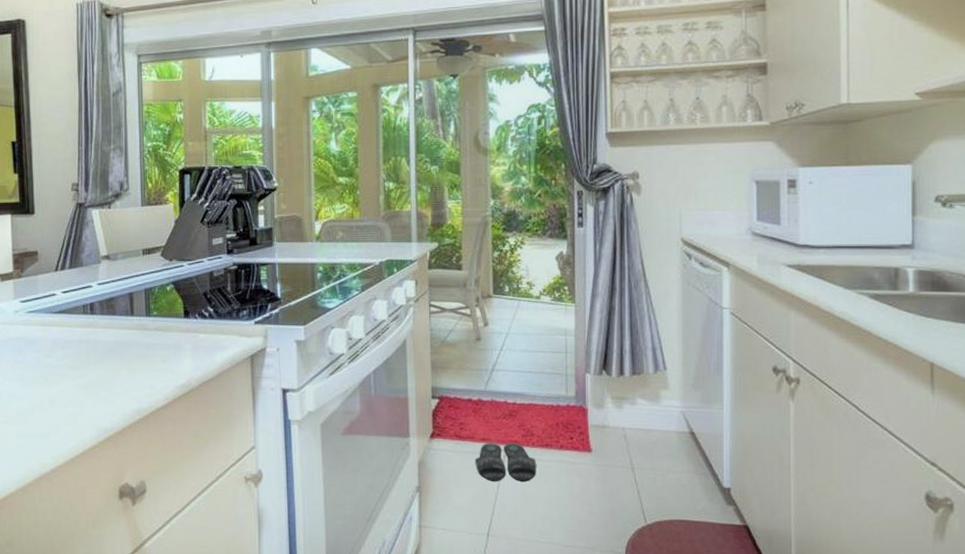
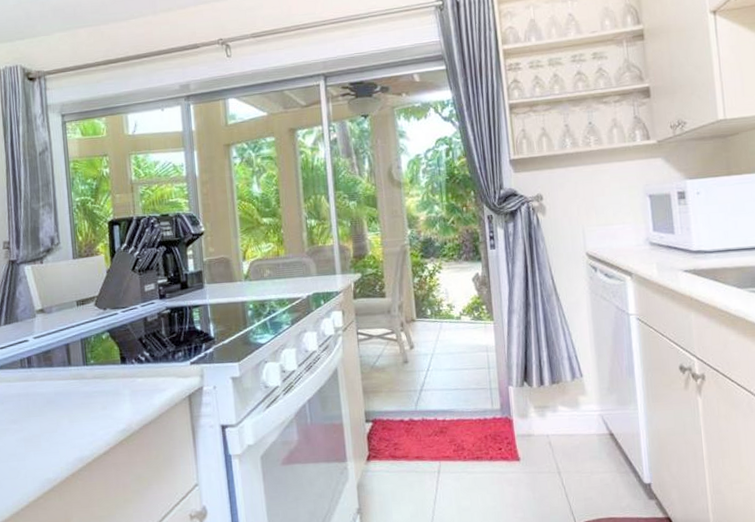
slippers: present [474,443,536,482] -> none [410,458,470,497]

